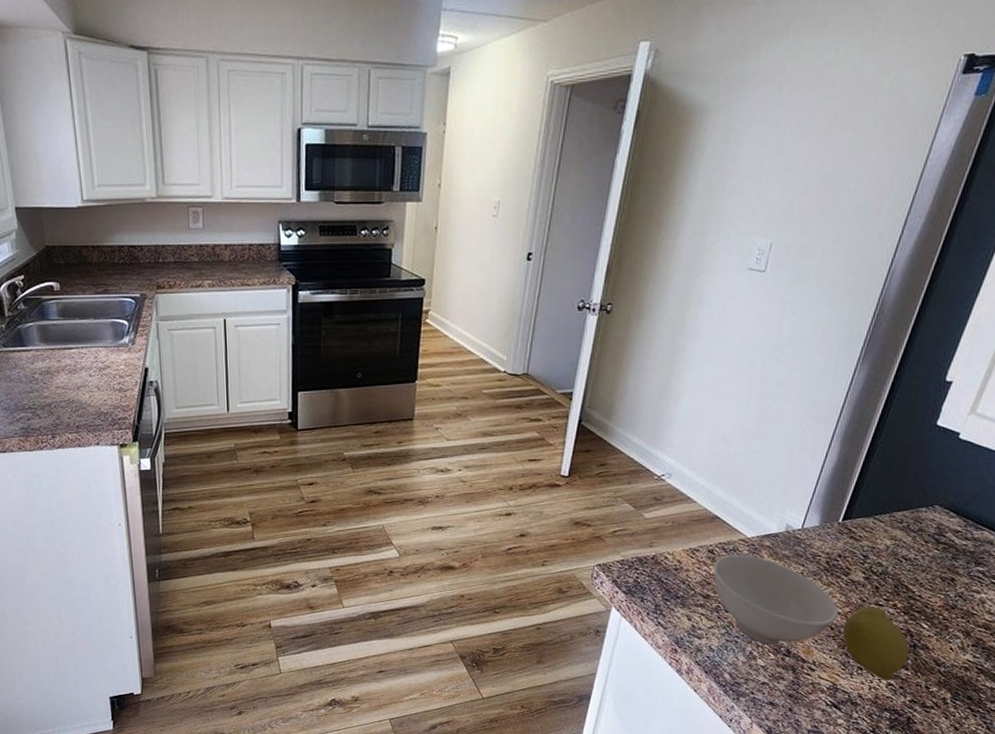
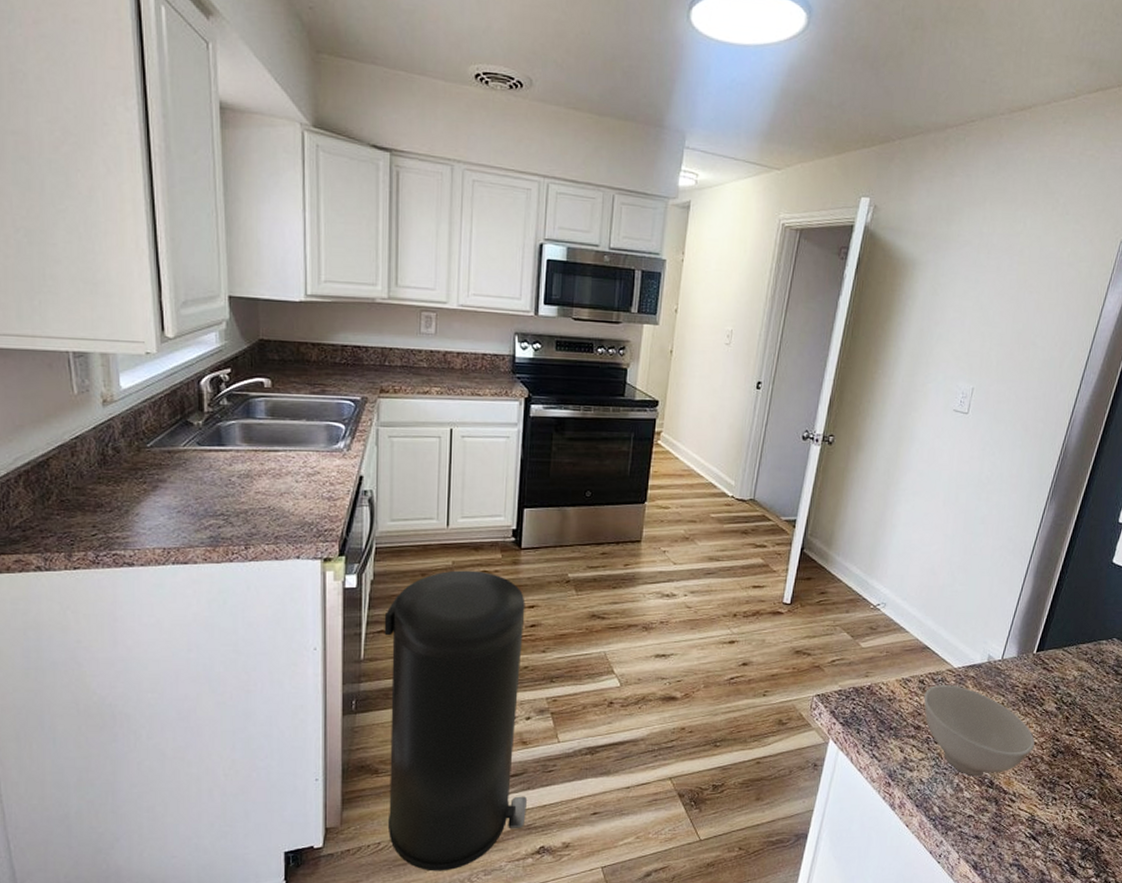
pedal bin: none [177,452,318,718] -> present [384,570,528,871]
fruit: present [842,605,909,680] -> none [1038,735,1096,810]

